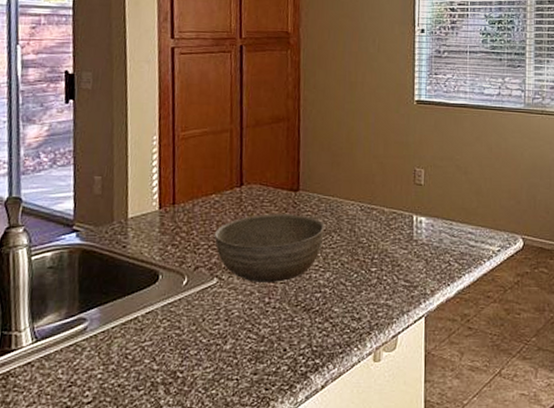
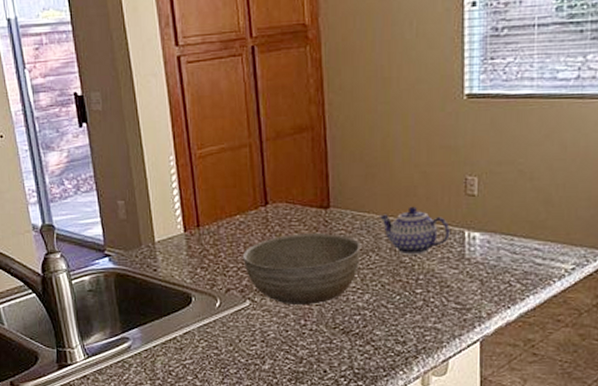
teapot: none [341,192,401,236] -> present [379,206,450,255]

